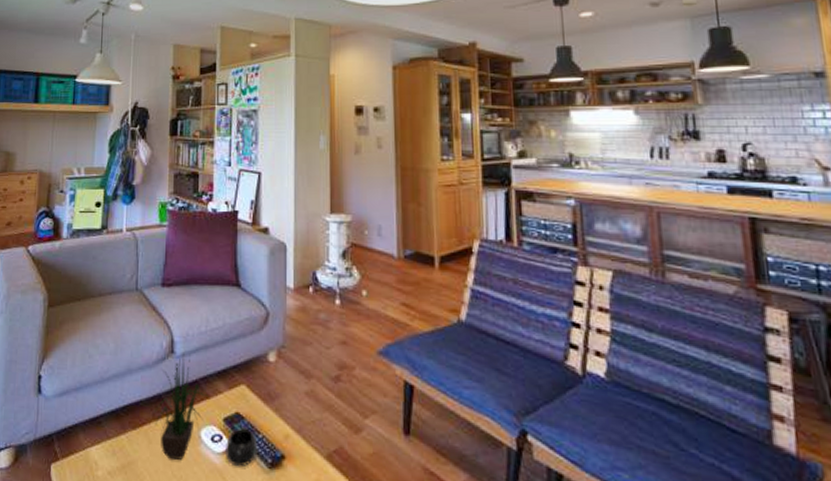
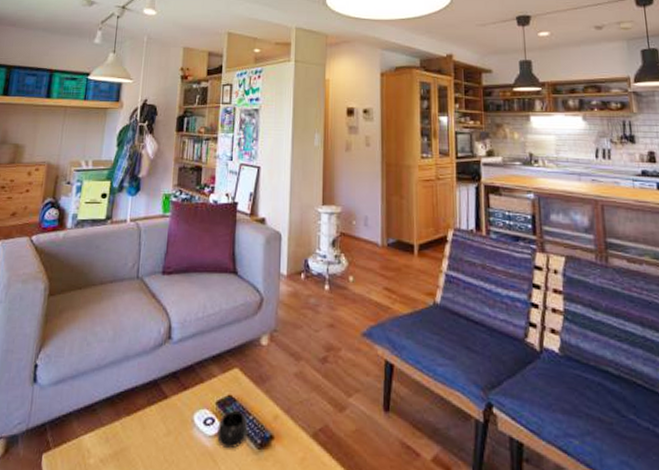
potted plant: present [153,353,209,461] -> none [148,339,203,445]

